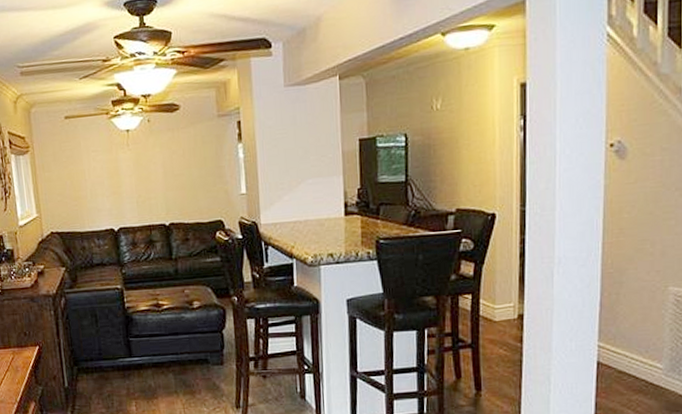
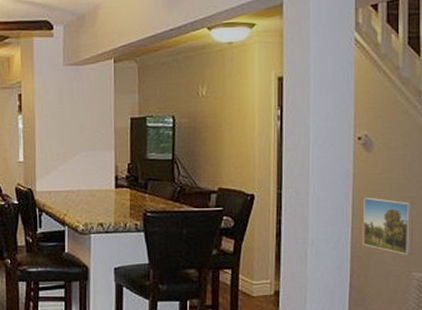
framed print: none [614,208,672,269] -> present [362,197,414,255]

